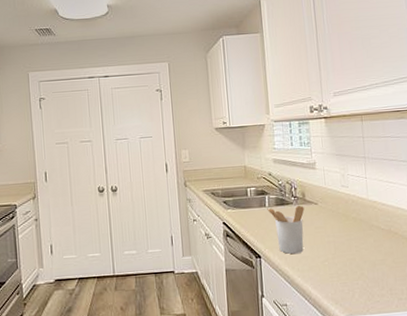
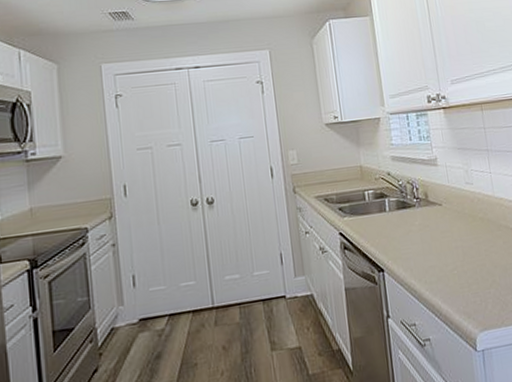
utensil holder: present [267,205,305,255] -> none [388,207,430,265]

